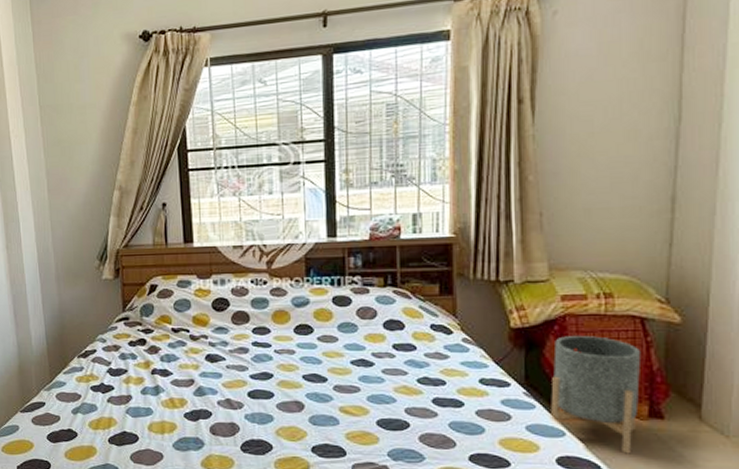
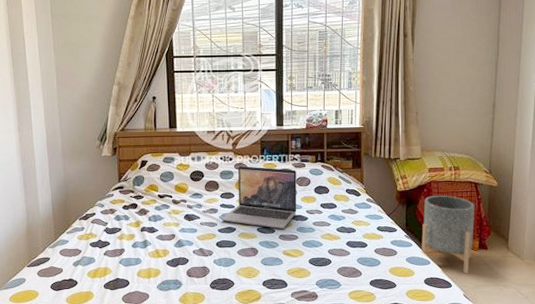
laptop: none [254,291,358,377] -> present [221,165,297,229]

